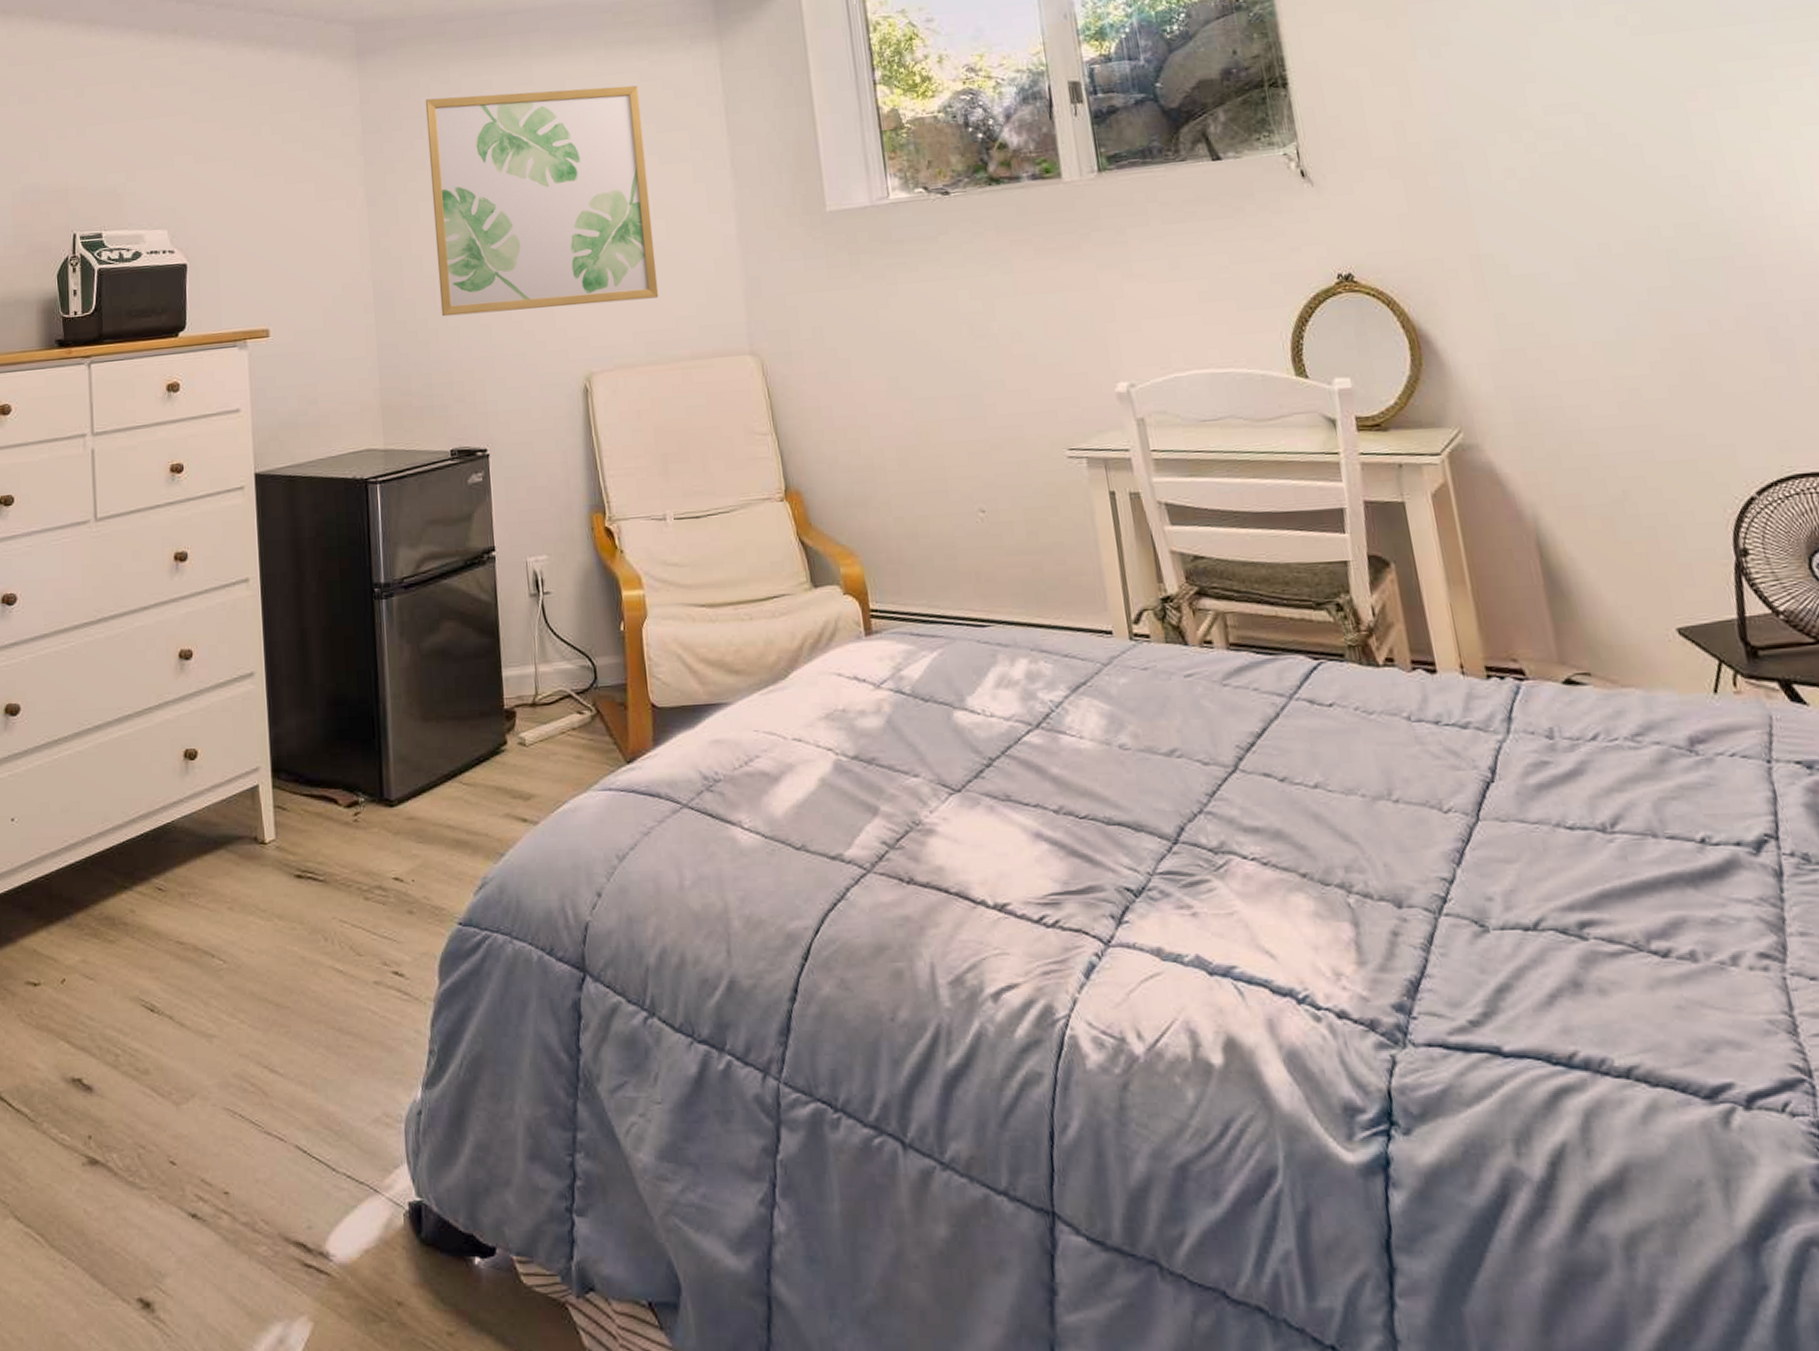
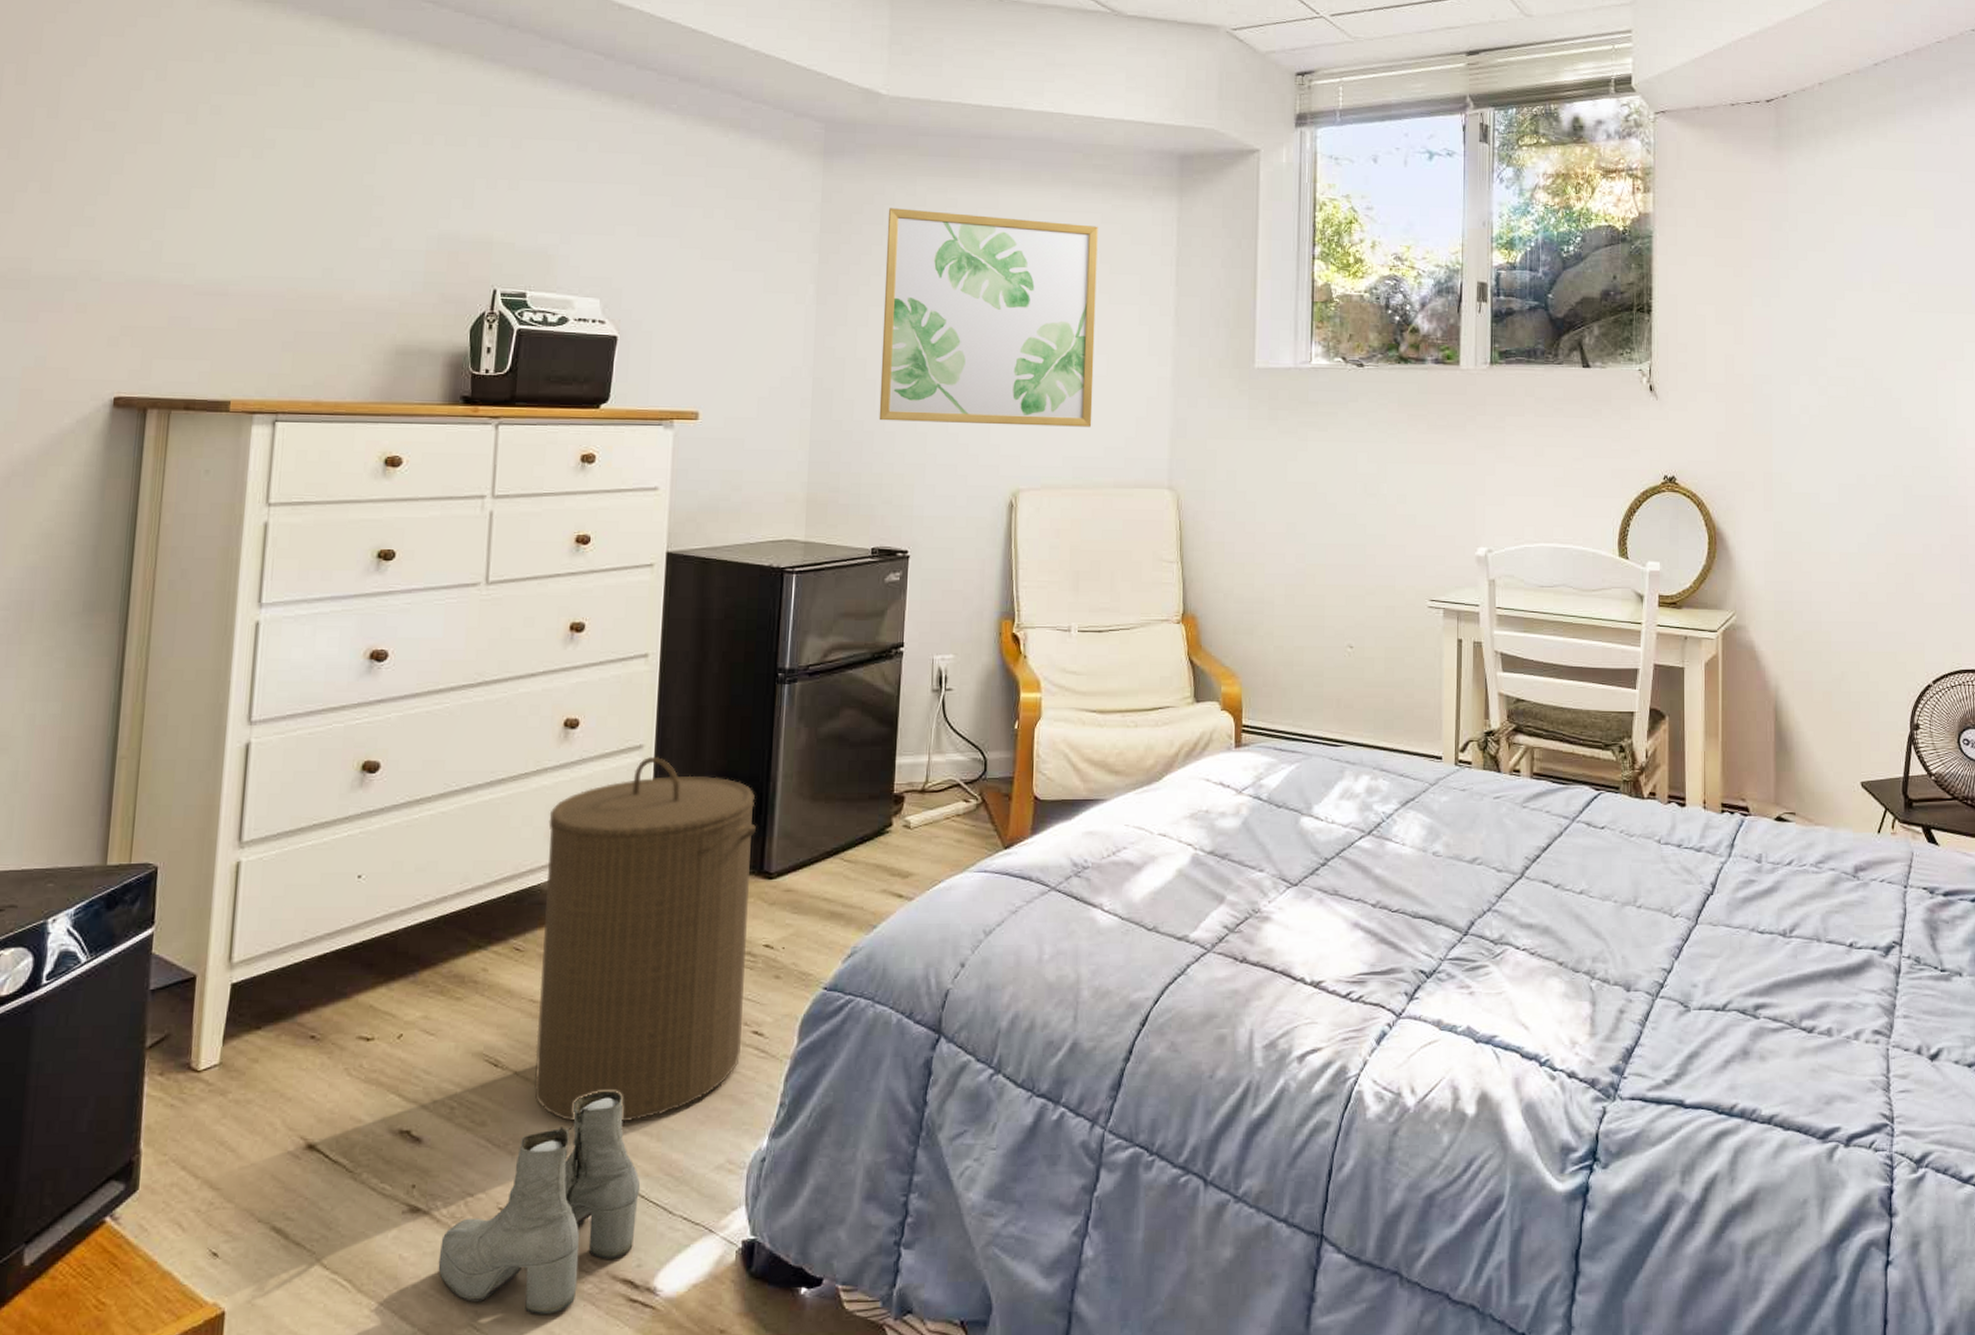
boots: none [120,1036,302,1278] -> present [438,1090,641,1315]
laundry hamper: none [175,684,383,1071] -> present [534,757,756,1122]

